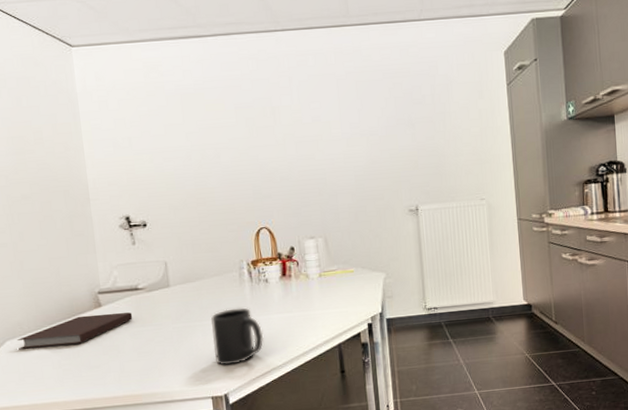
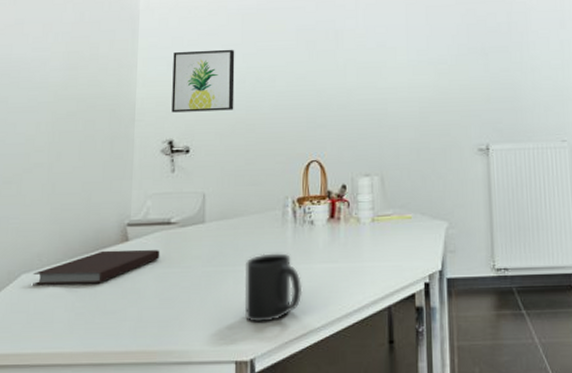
wall art: none [118,128,184,191] -> present [171,49,235,113]

